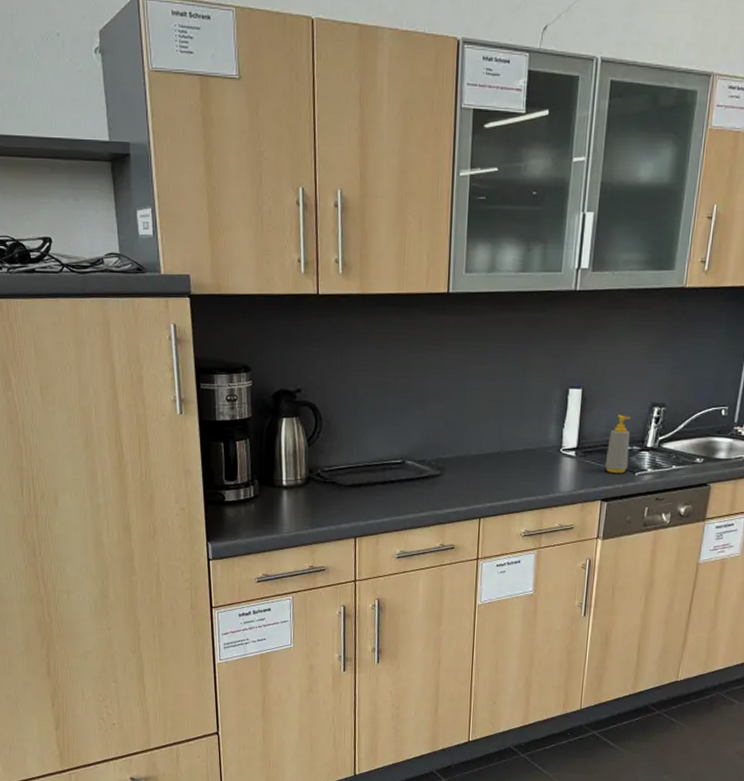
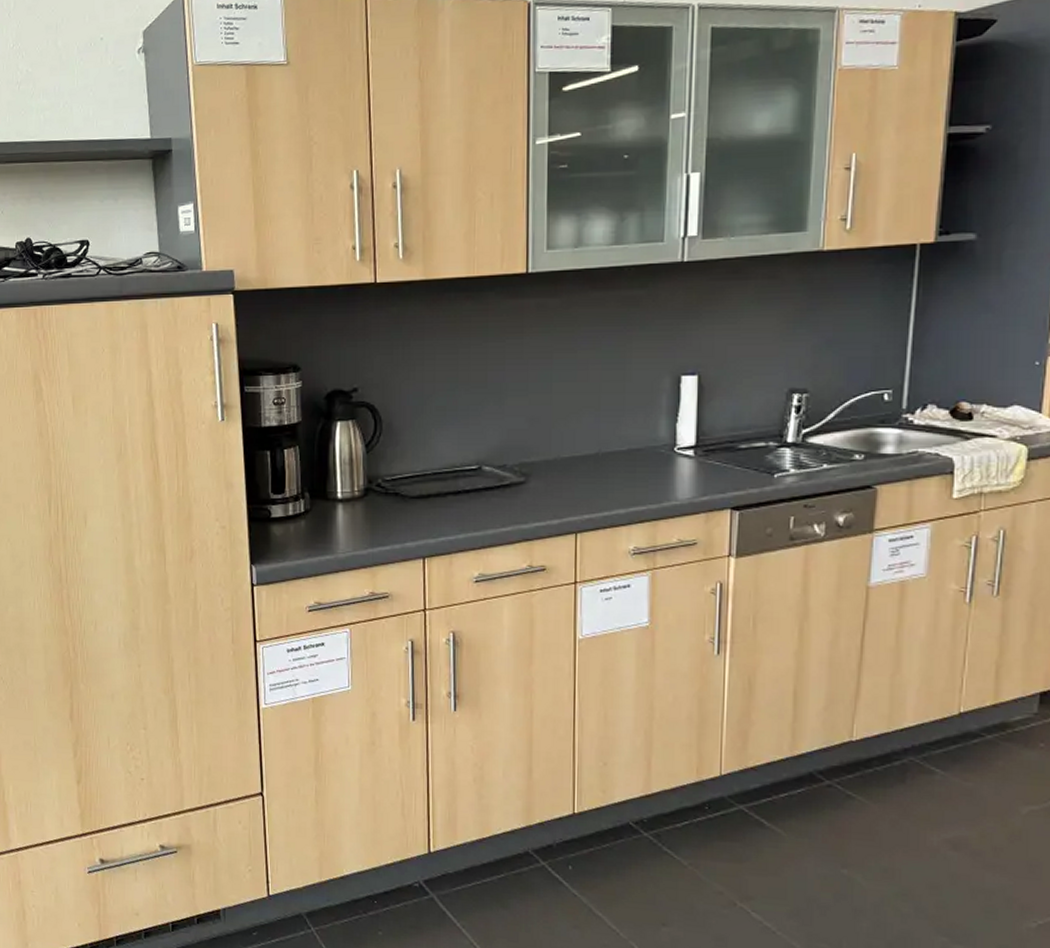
soap bottle: present [604,414,631,473] -> none [733,404,764,475]

